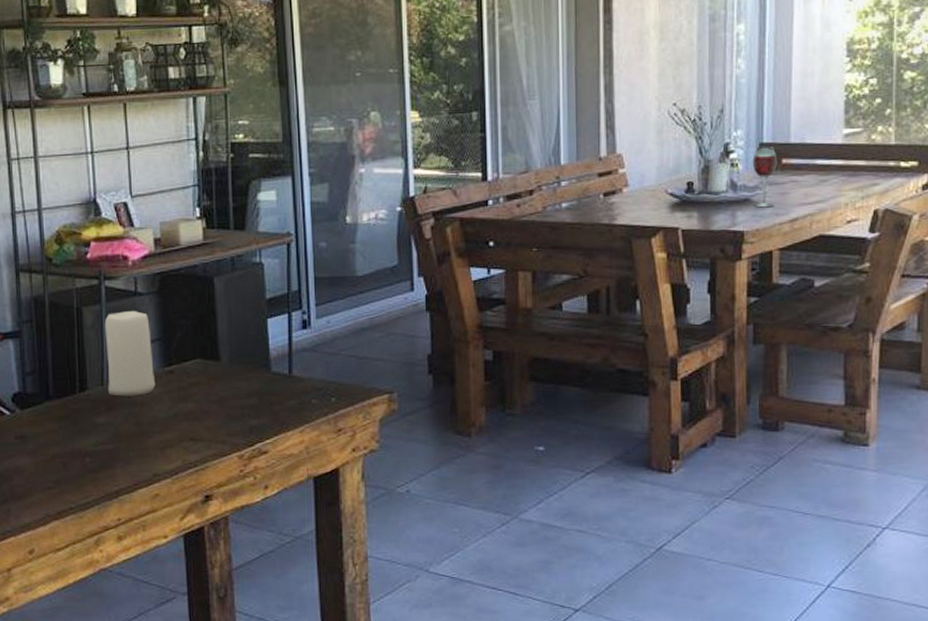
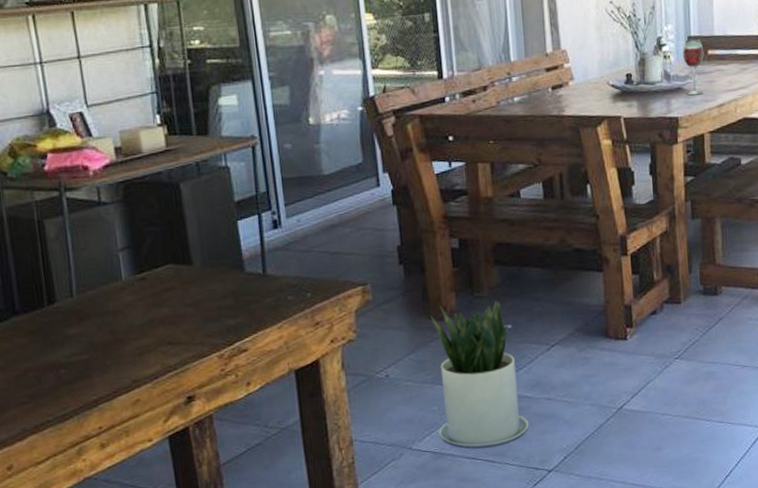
candle: present [104,310,156,397] -> none [69,220,128,307]
planter: none [458,420,557,578] -> present [431,301,529,449]

